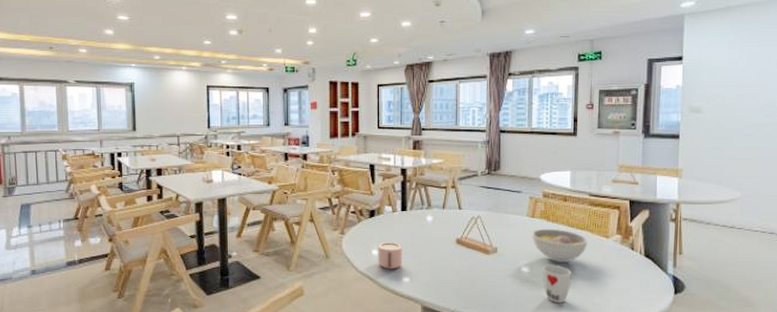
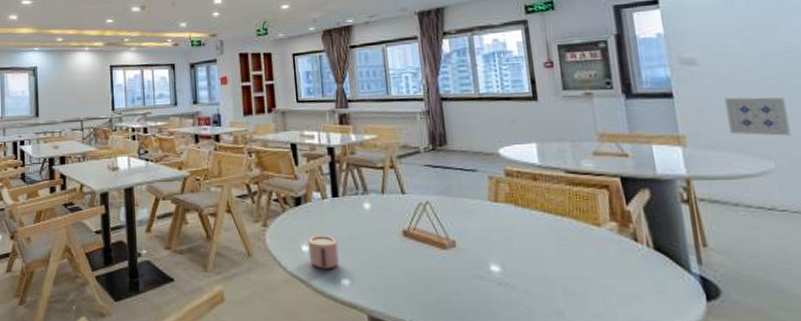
bowl: present [531,228,587,263] -> none [497,215,573,260]
cup: present [542,264,572,304] -> none [517,262,559,314]
wall art: none [715,140,758,172] -> present [725,96,791,136]

